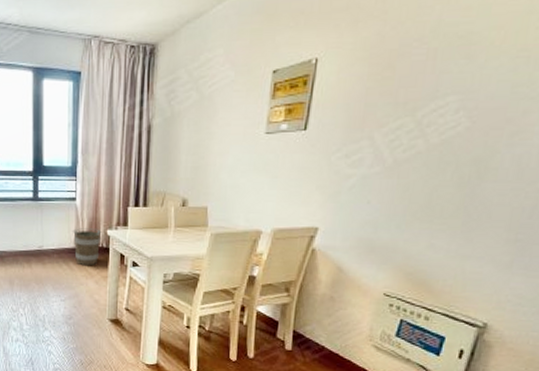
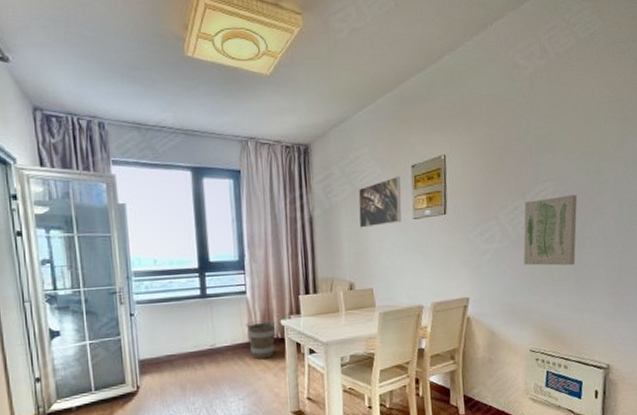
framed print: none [201,82,258,140] -> present [358,176,402,228]
wall art: none [397,114,490,202] -> present [523,195,577,266]

